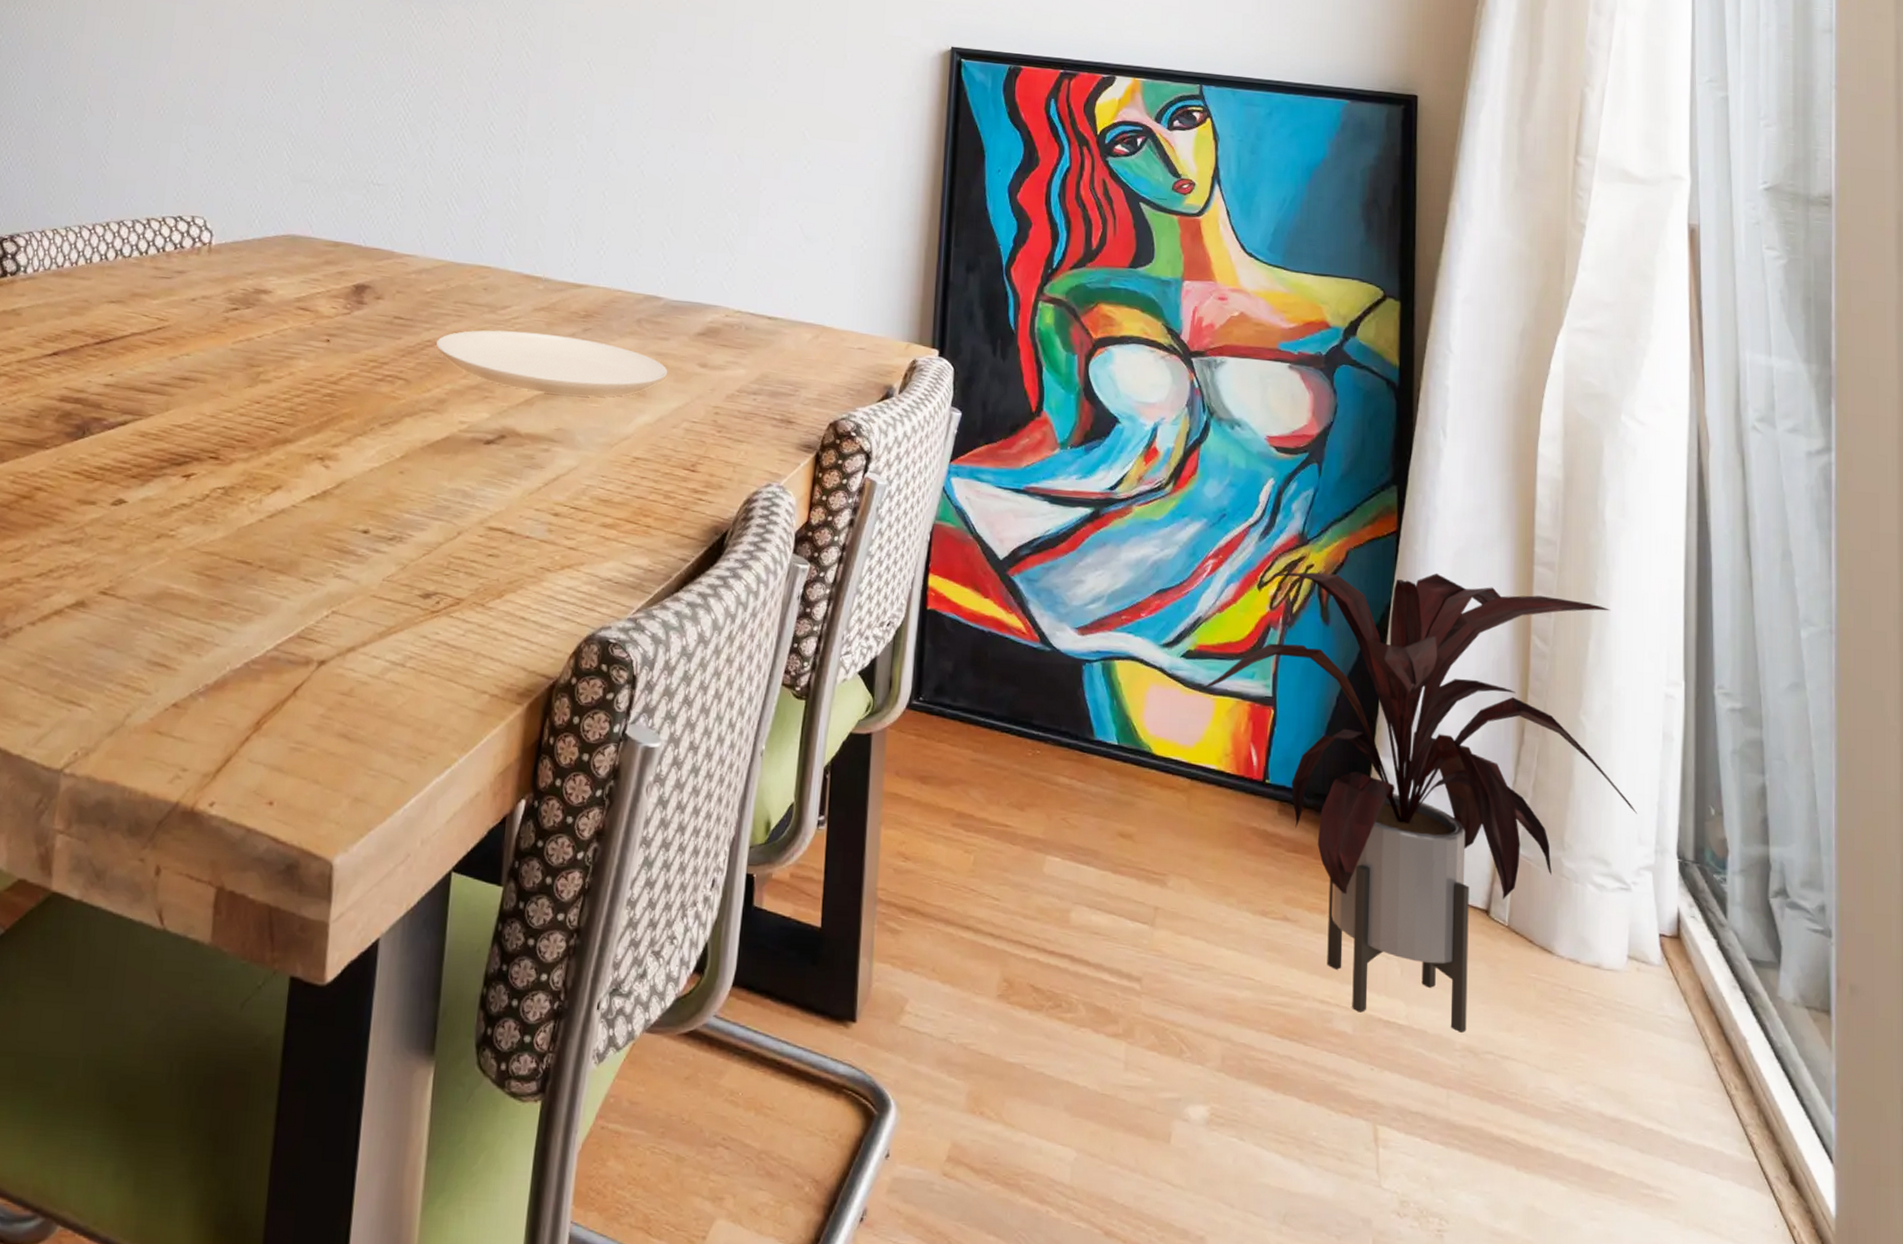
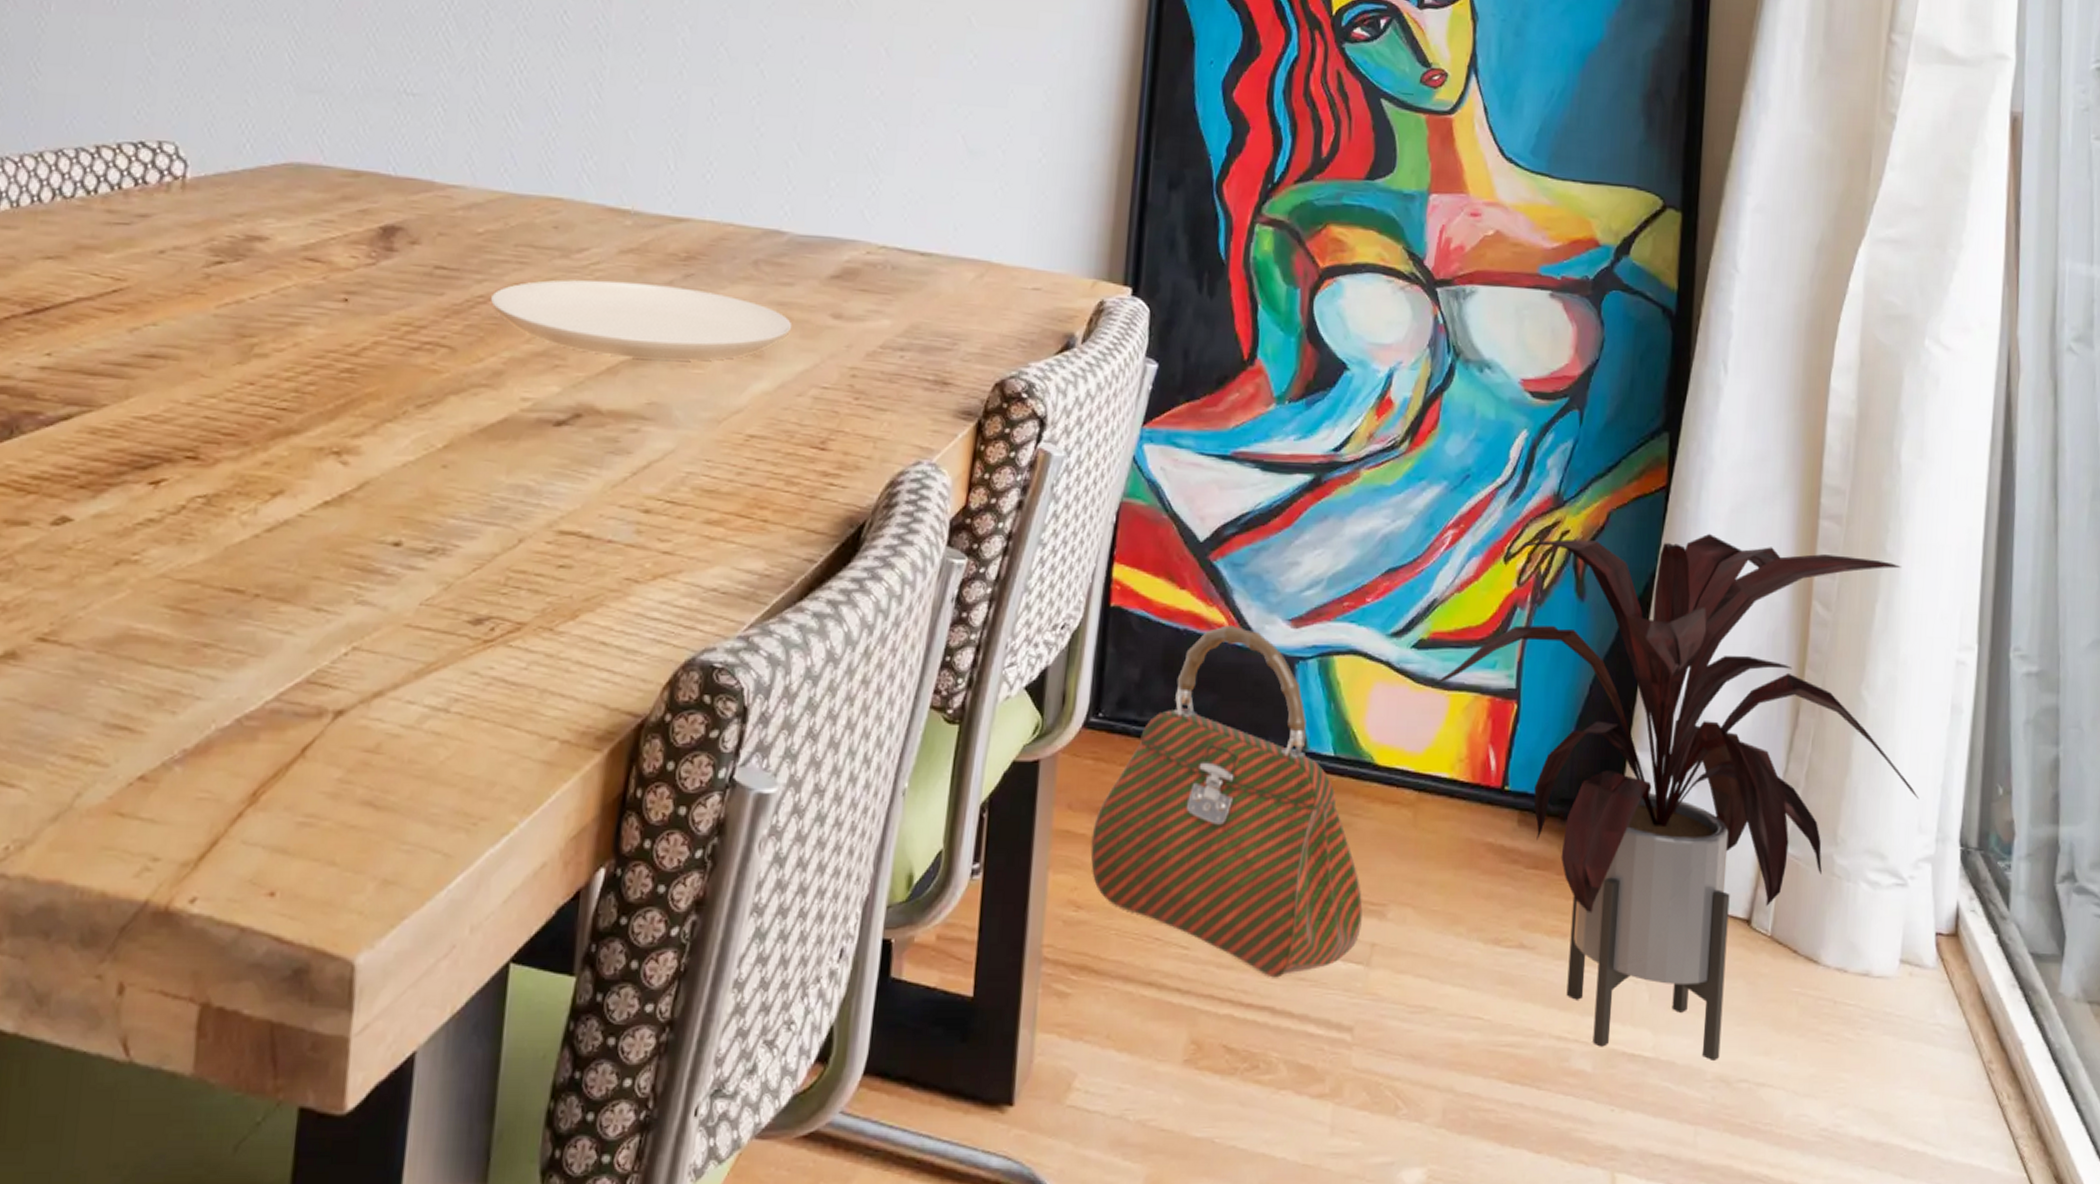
handbag: none [915,630,1146,931] -> present [1090,625,1363,978]

